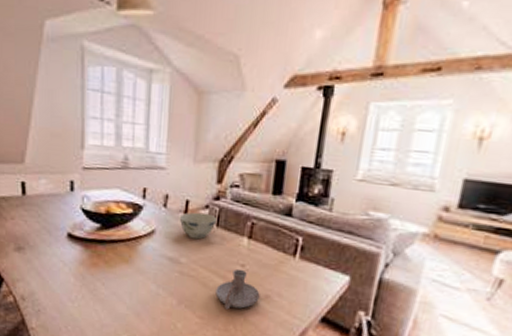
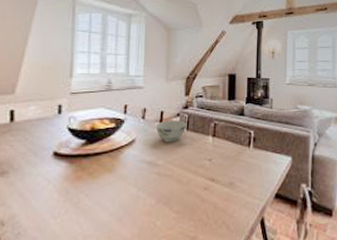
candle holder: present [215,269,260,310] -> none [189,163,226,201]

